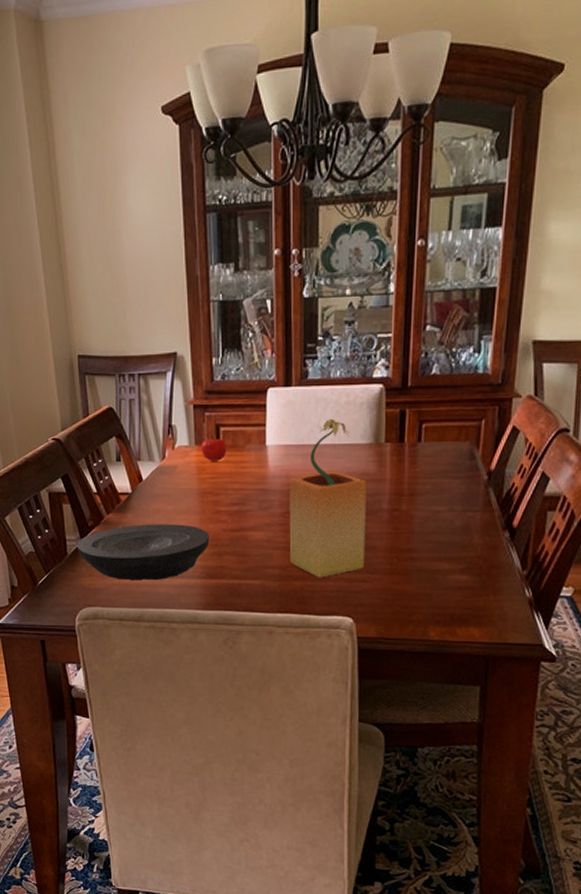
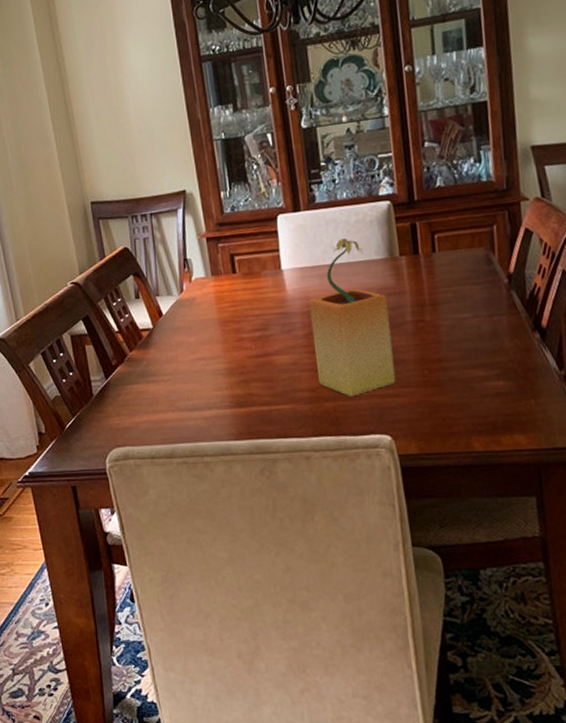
plate: present [76,524,210,581] -> none [101,354,235,417]
apple: present [200,435,227,461] -> none [217,265,244,290]

